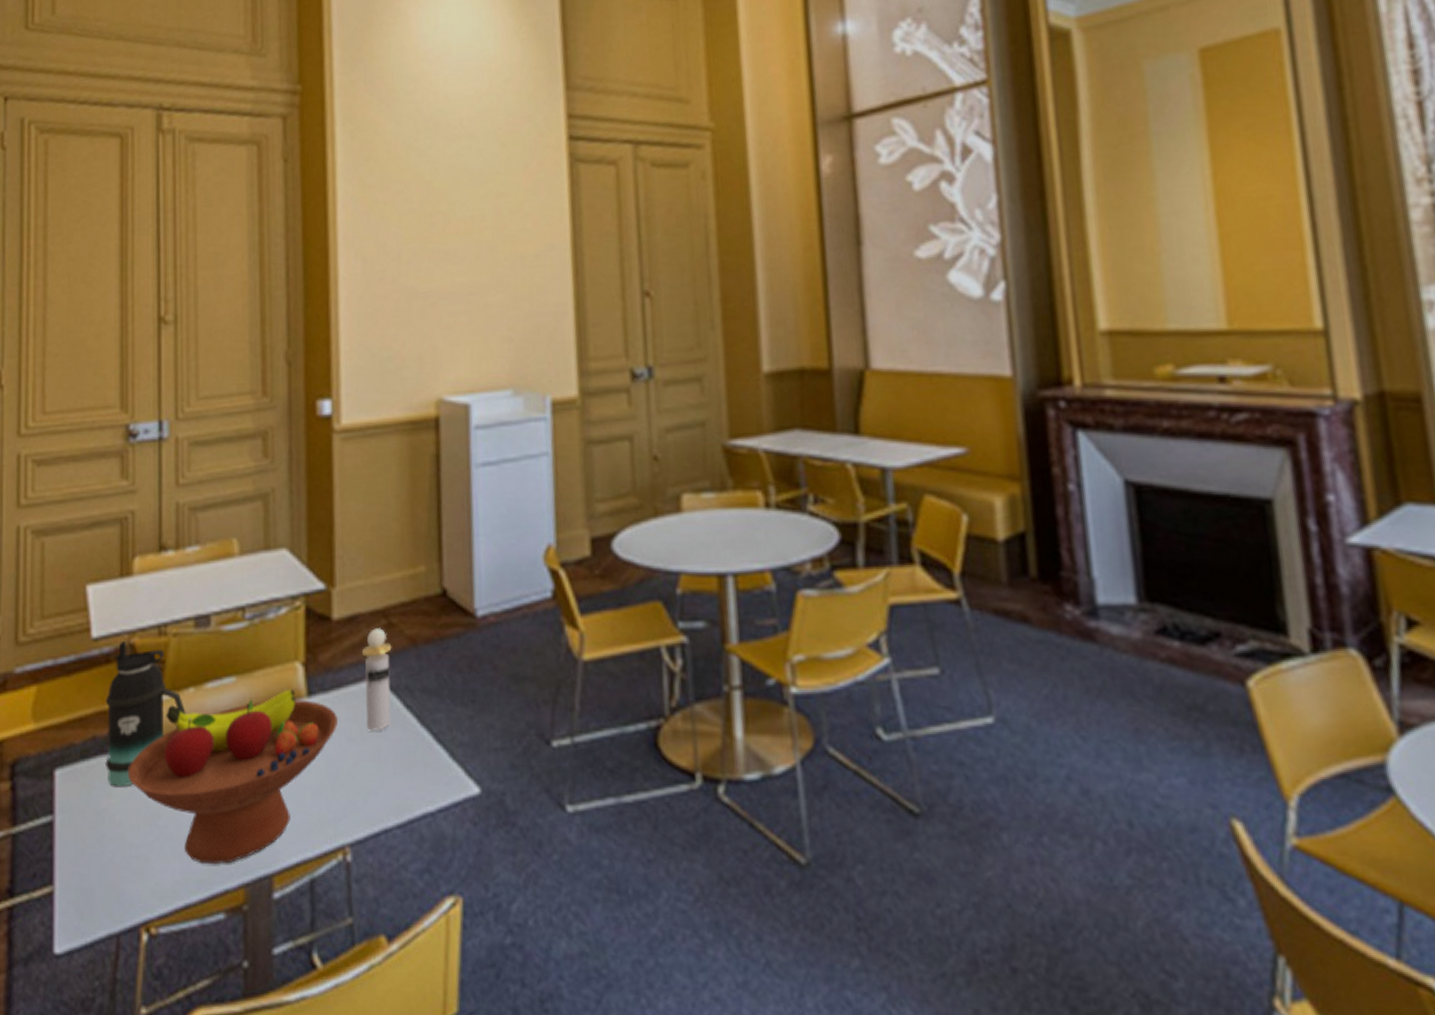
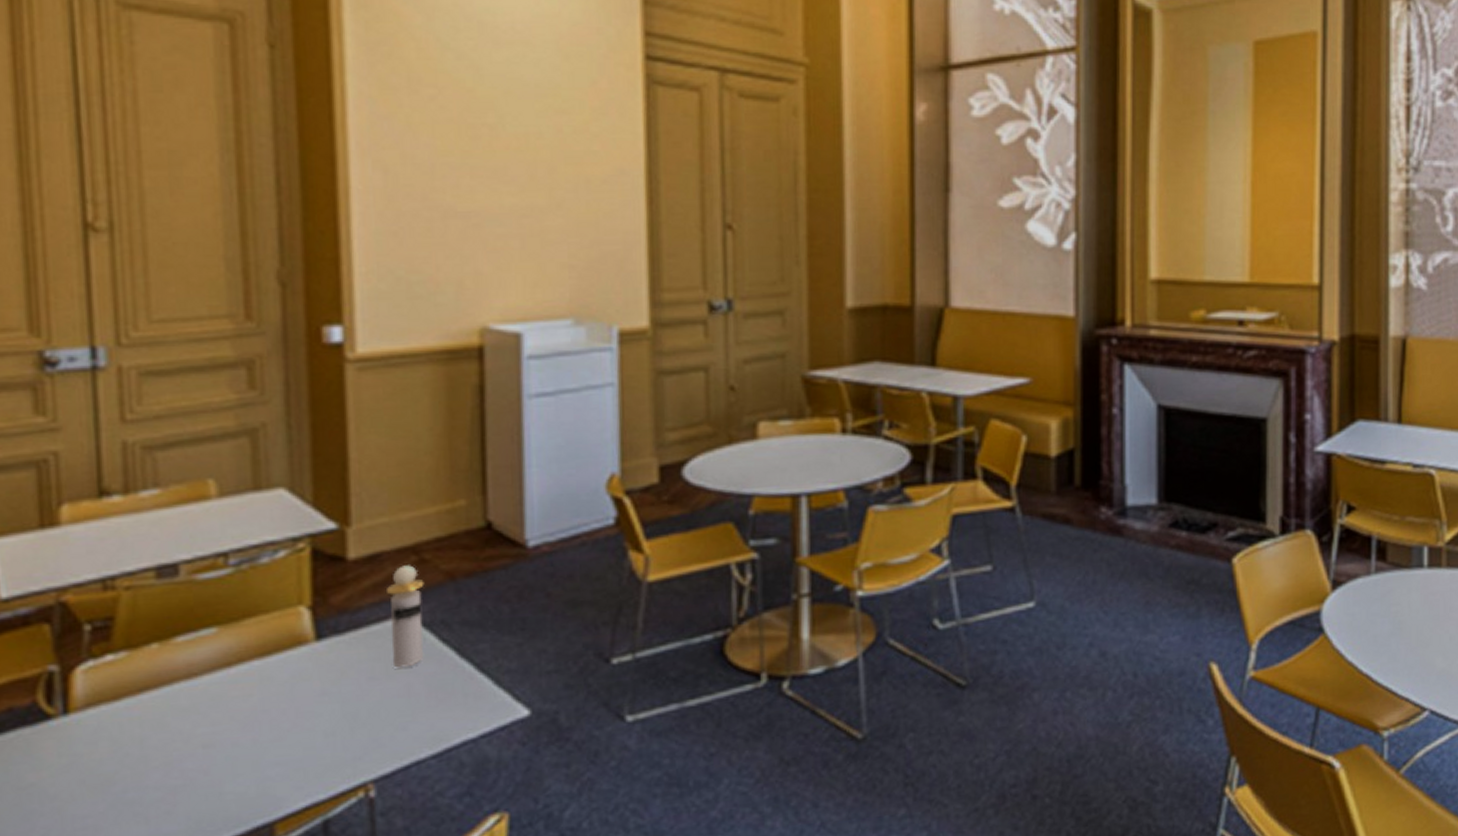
bottle: present [105,640,186,787] -> none [25,598,148,759]
fruit bowl: present [128,689,338,865] -> none [64,634,356,824]

